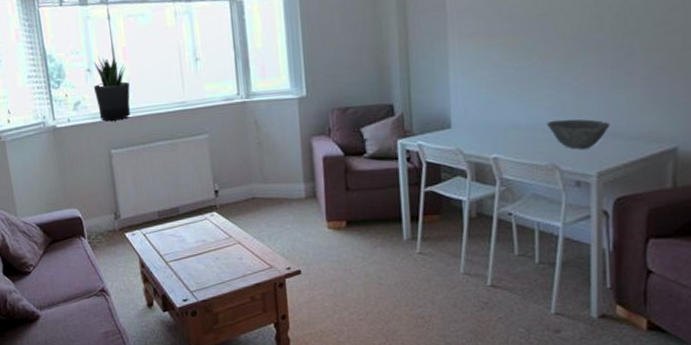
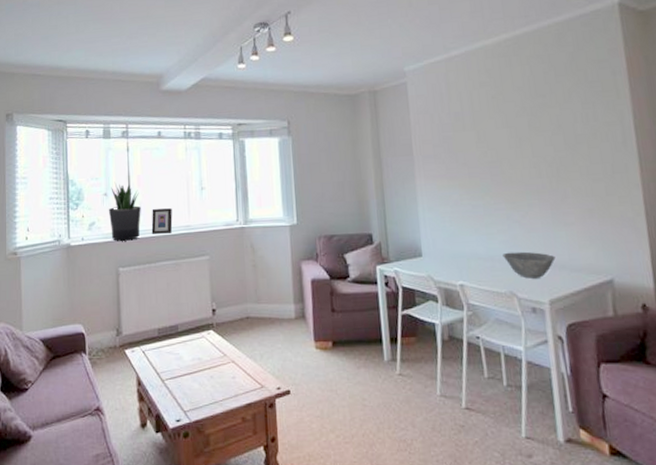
picture frame: none [141,83,166,113] -> present [151,208,173,235]

